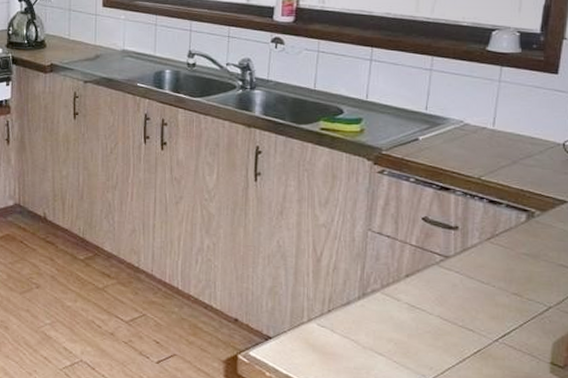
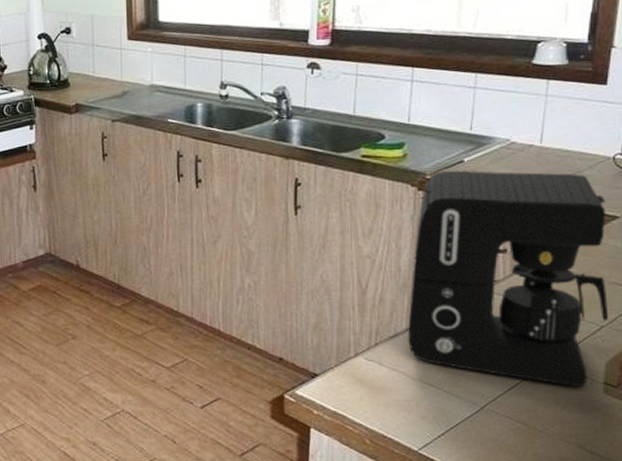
coffee maker: none [360,147,557,366] -> present [408,170,609,387]

